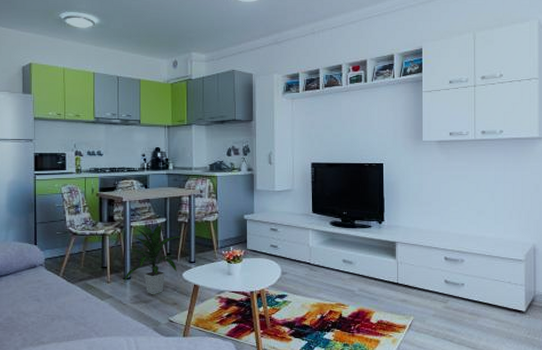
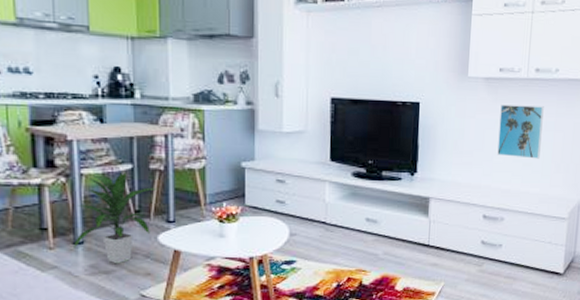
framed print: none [453,162,492,207] -> present [497,104,544,159]

